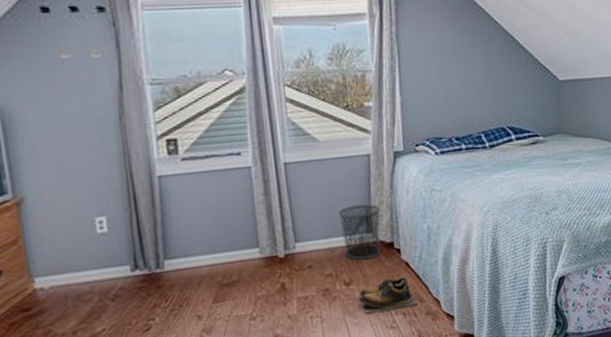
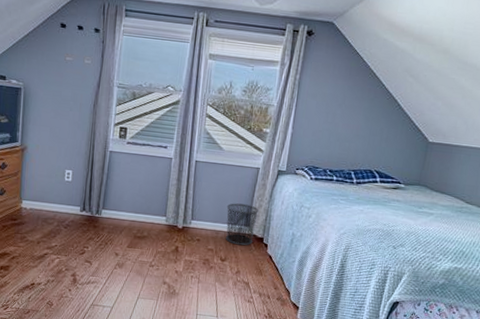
shoes: present [358,277,419,314] -> none [228,263,273,290]

